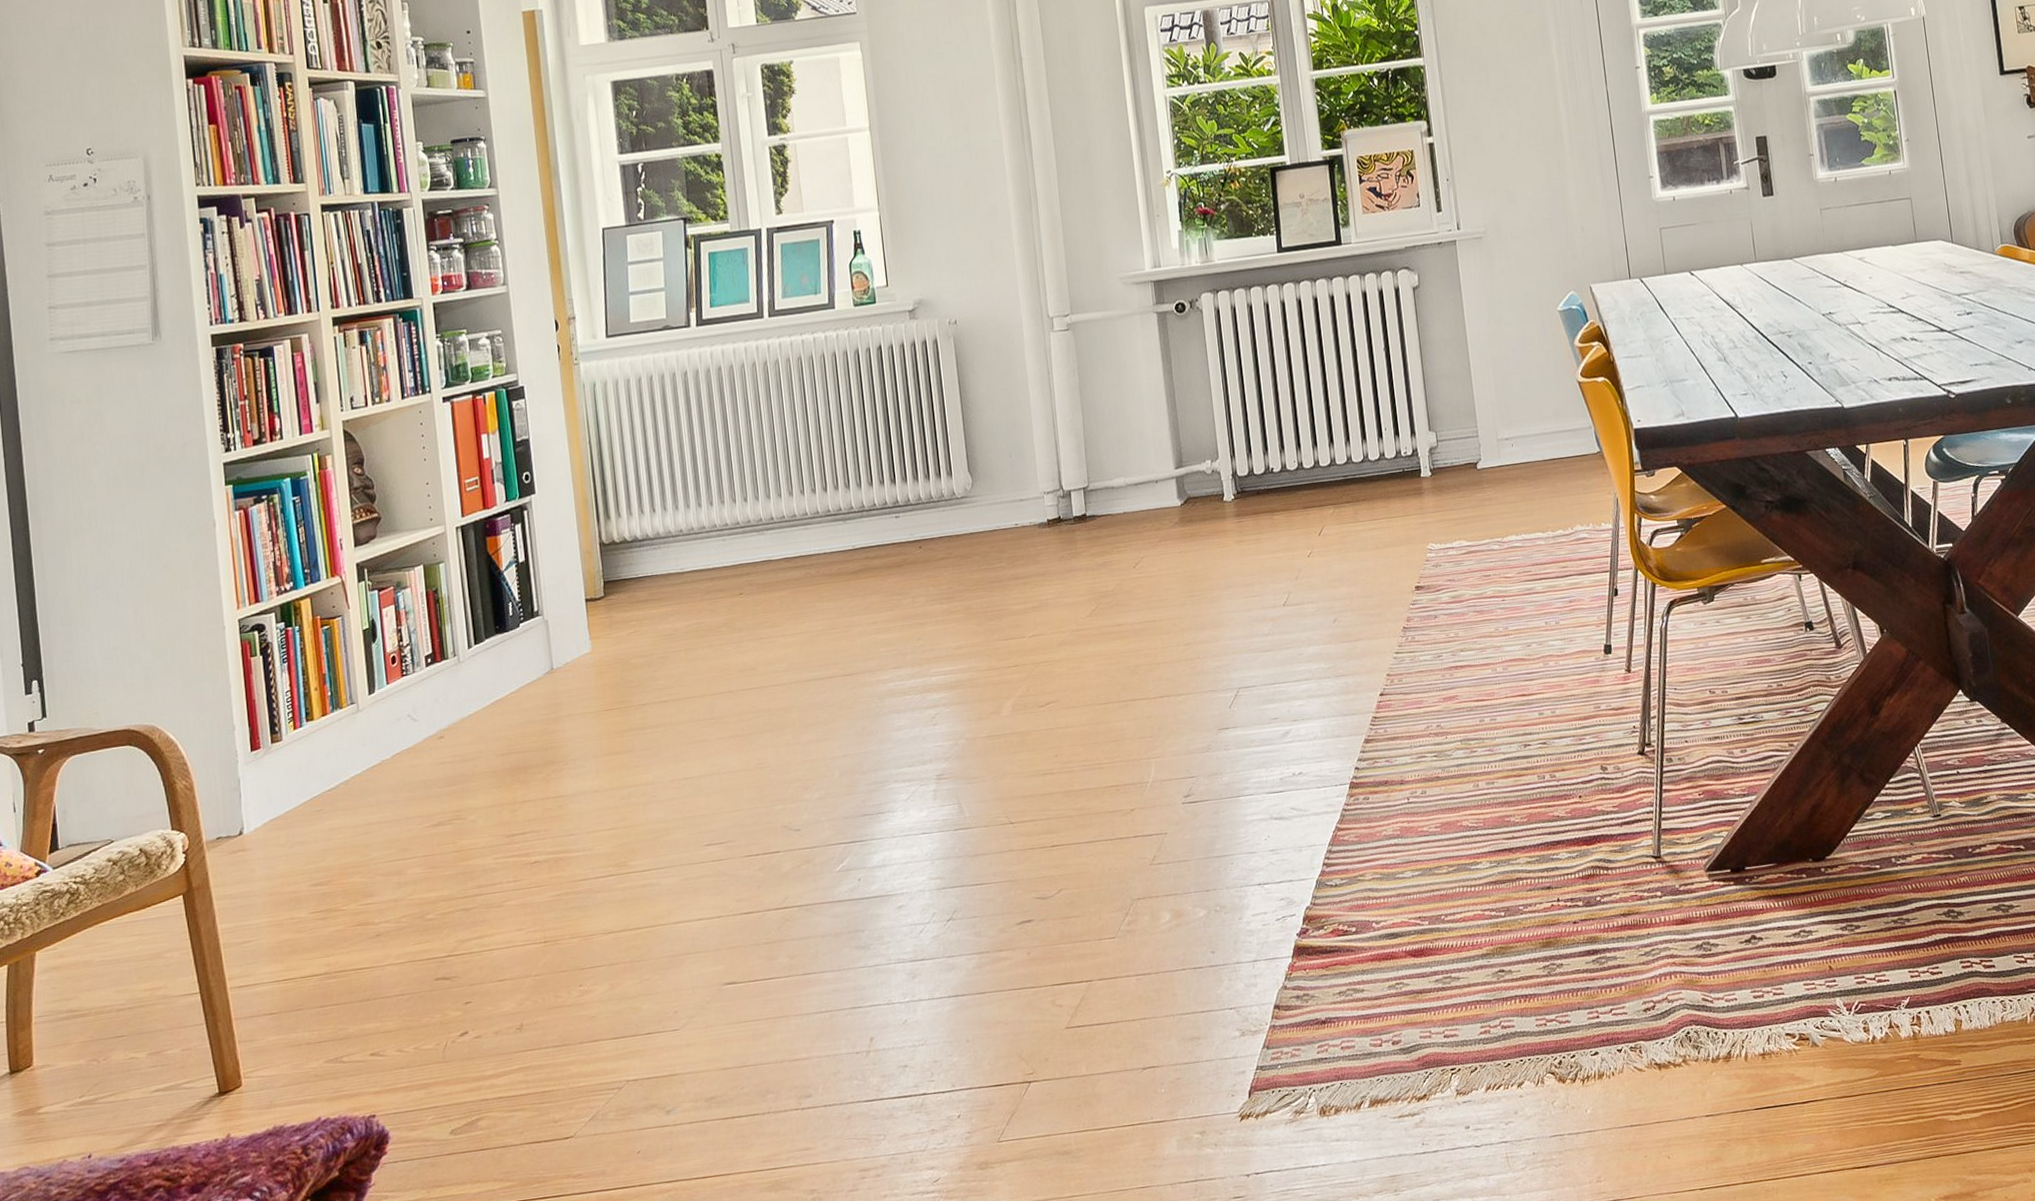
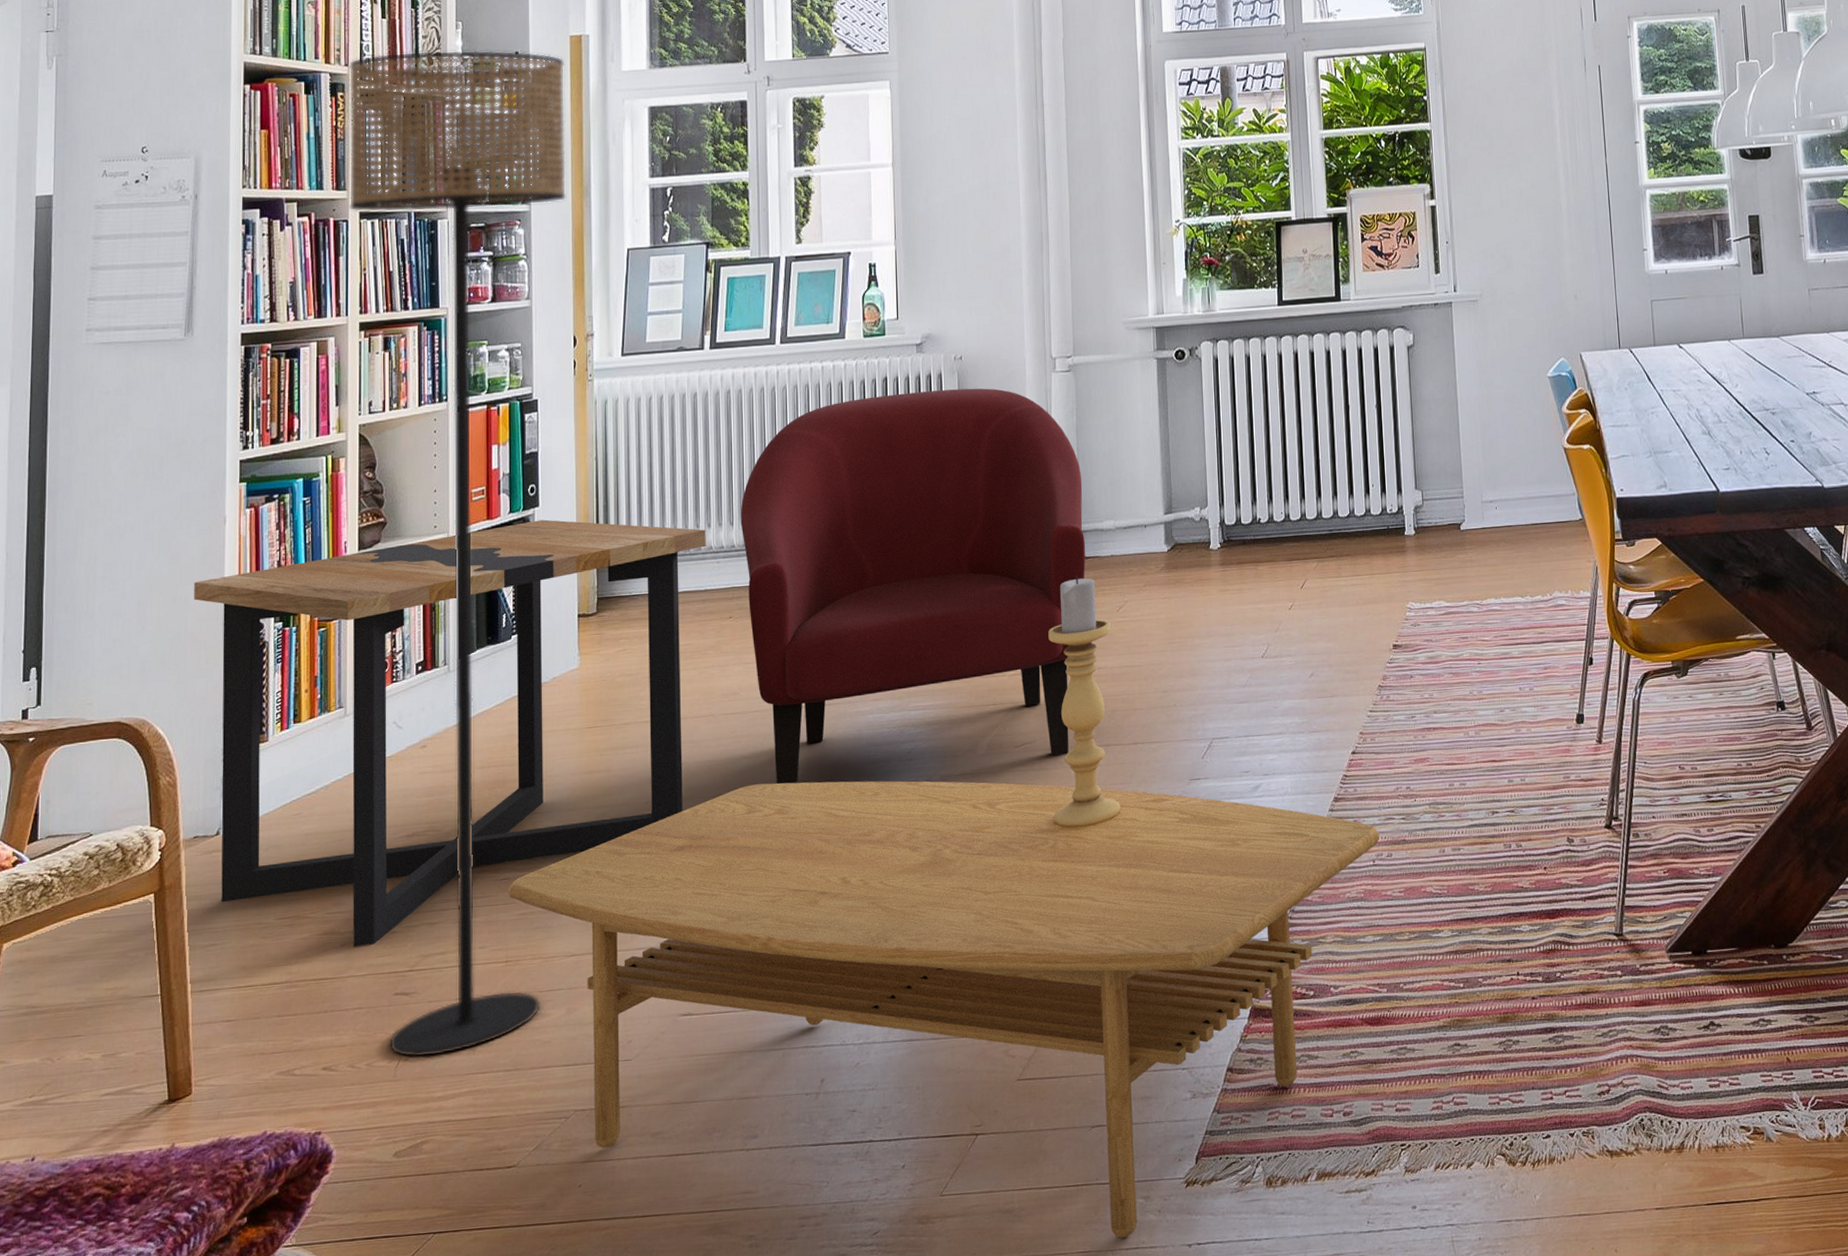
side table: none [190,506,710,937] -> present [194,519,706,947]
floor lamp: none [294,30,584,1040] -> present [349,50,567,1058]
coffee table: none [540,742,1413,1173] -> present [508,781,1380,1239]
armchair: none [742,351,1099,756] -> present [740,388,1086,785]
candle holder: none [1065,534,1151,783] -> present [1048,576,1121,828]

